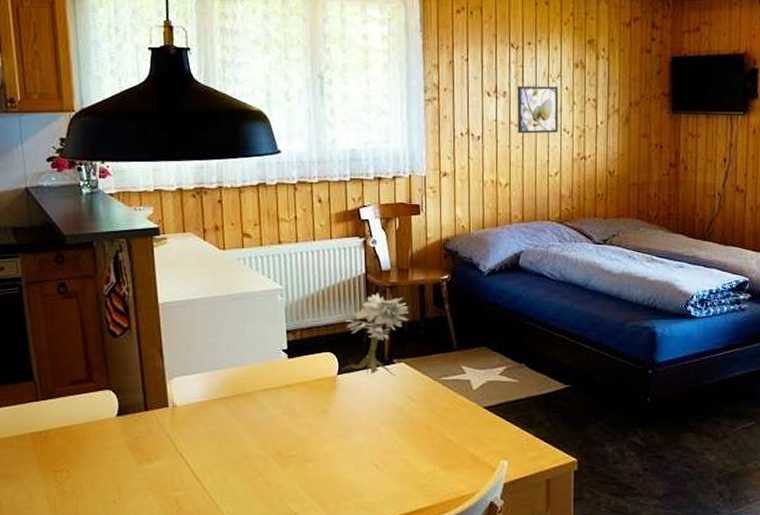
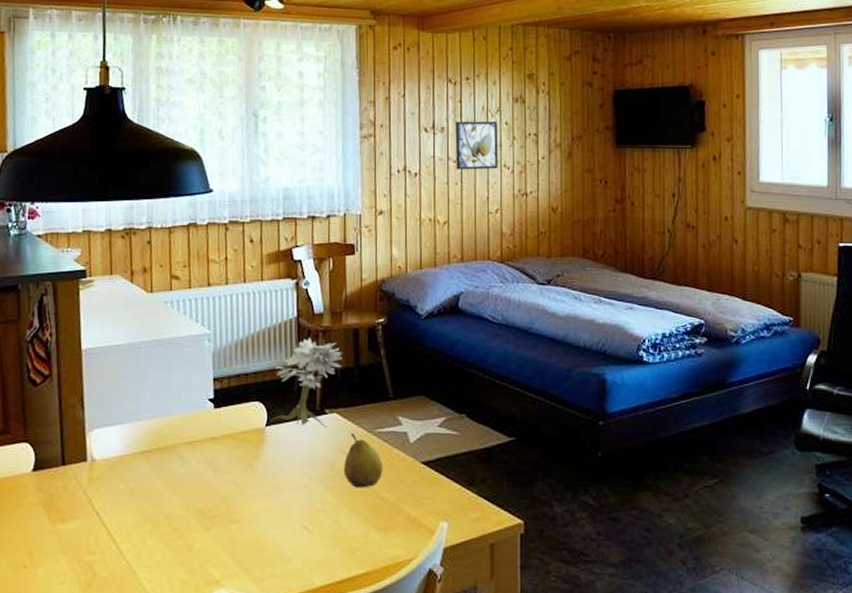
fruit: none [411,380,448,431] -> present [343,432,383,488]

